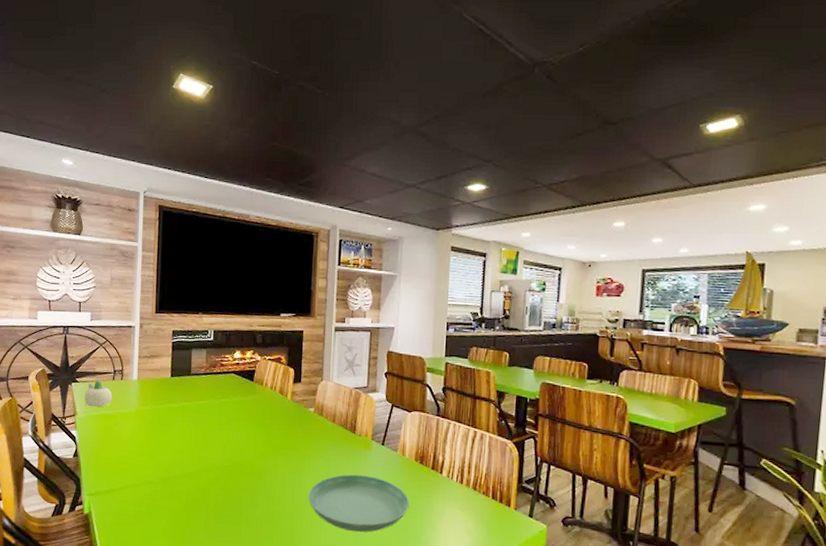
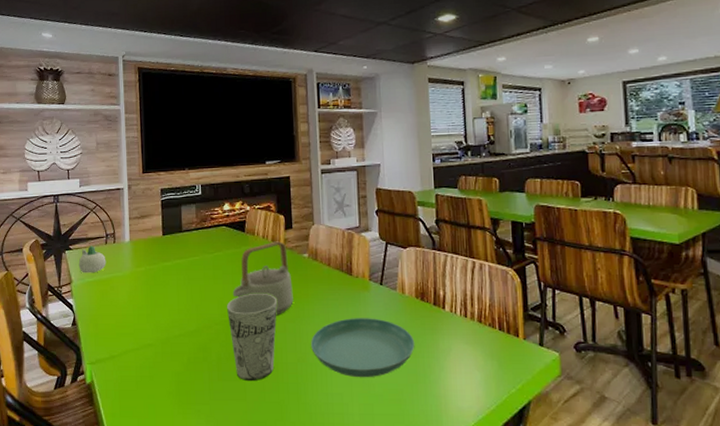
cup: none [229,441,279,526] -> present [227,293,277,382]
teapot: none [236,393,296,466] -> present [232,241,293,316]

